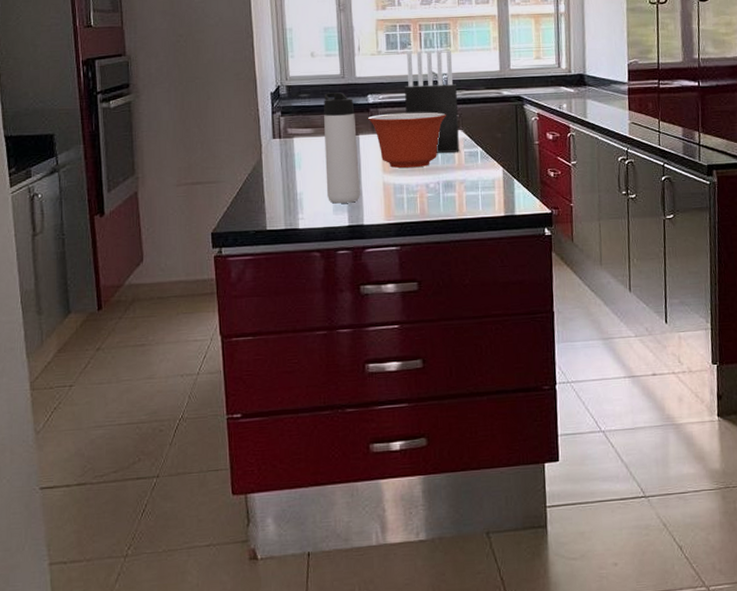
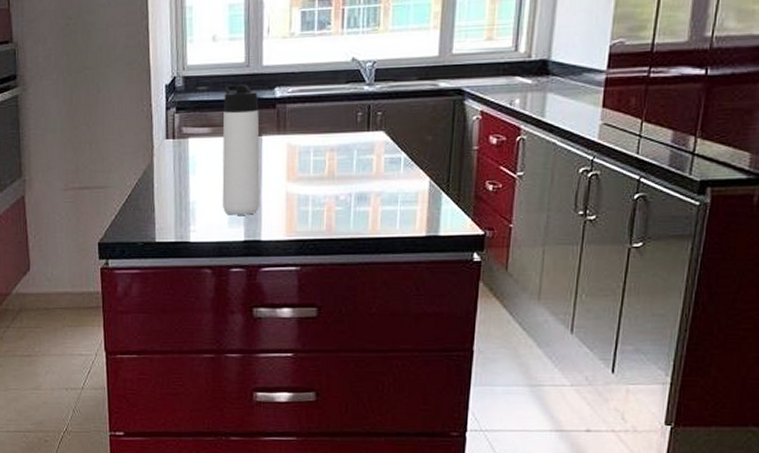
mixing bowl: present [368,112,447,169] -> none [274,108,368,177]
knife block: present [405,50,459,153] -> none [318,31,382,159]

